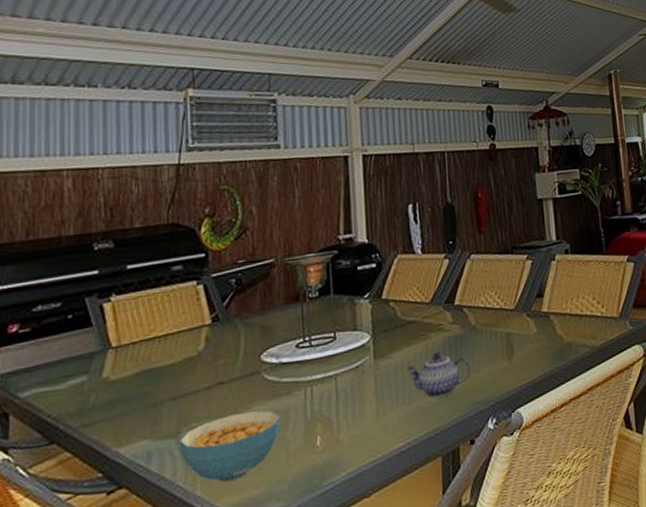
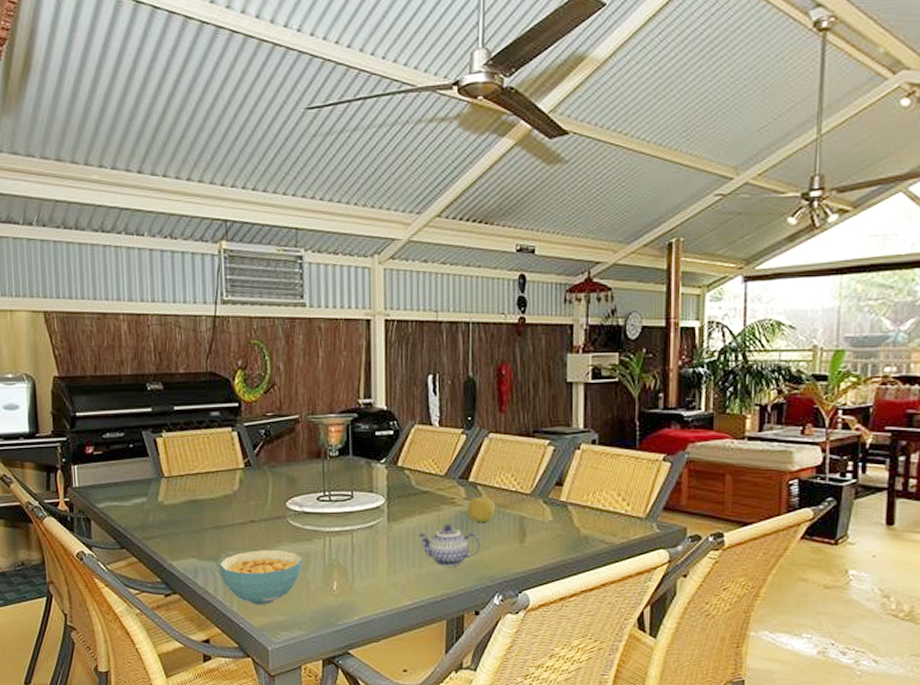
fruit: none [455,319,483,346] -> present [467,497,496,522]

